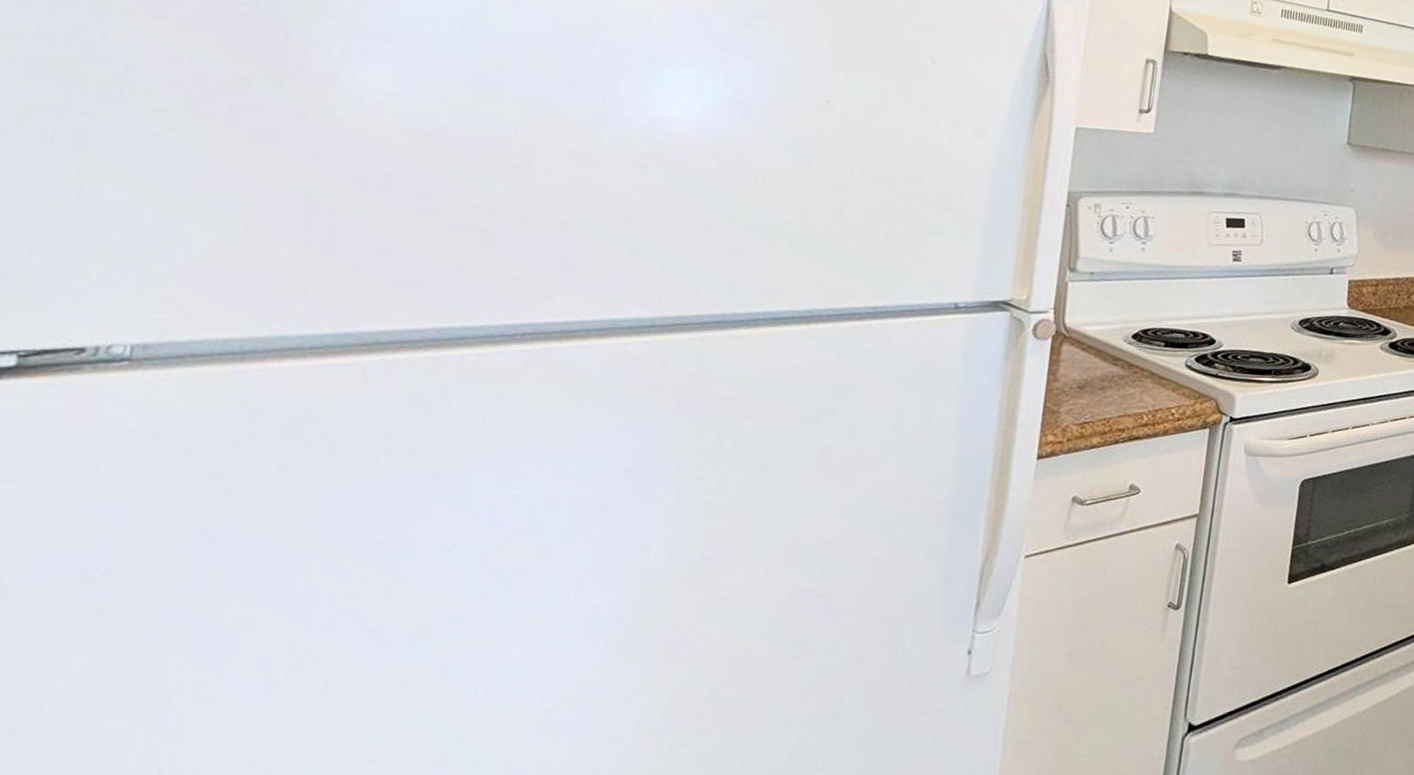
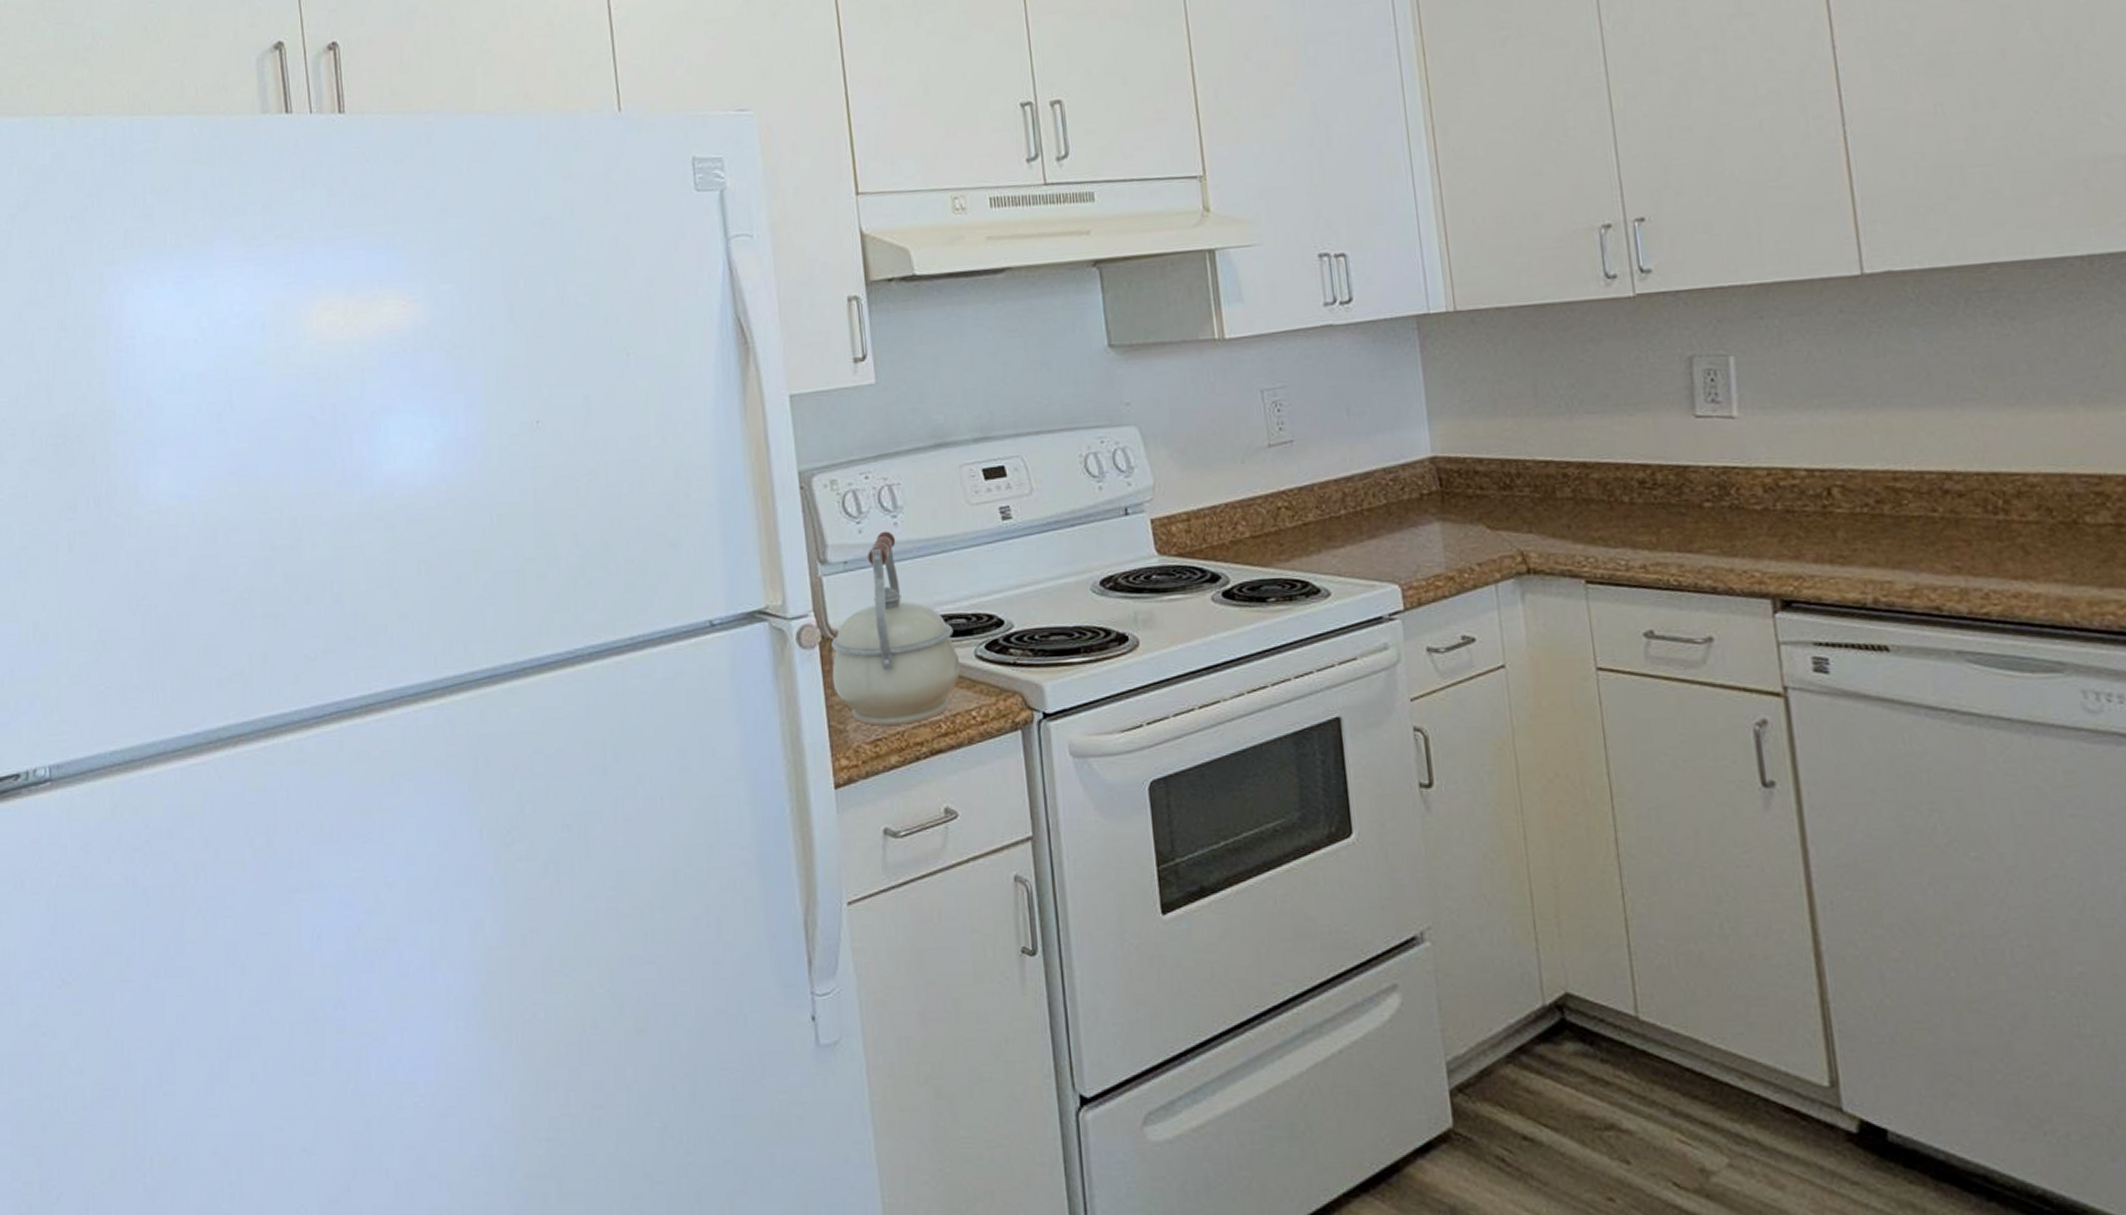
kettle: none [1056,253,1172,413] -> present [831,531,961,726]

